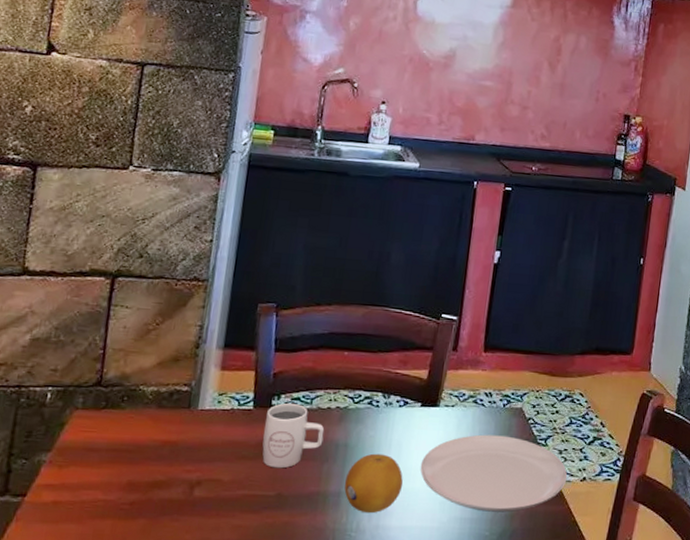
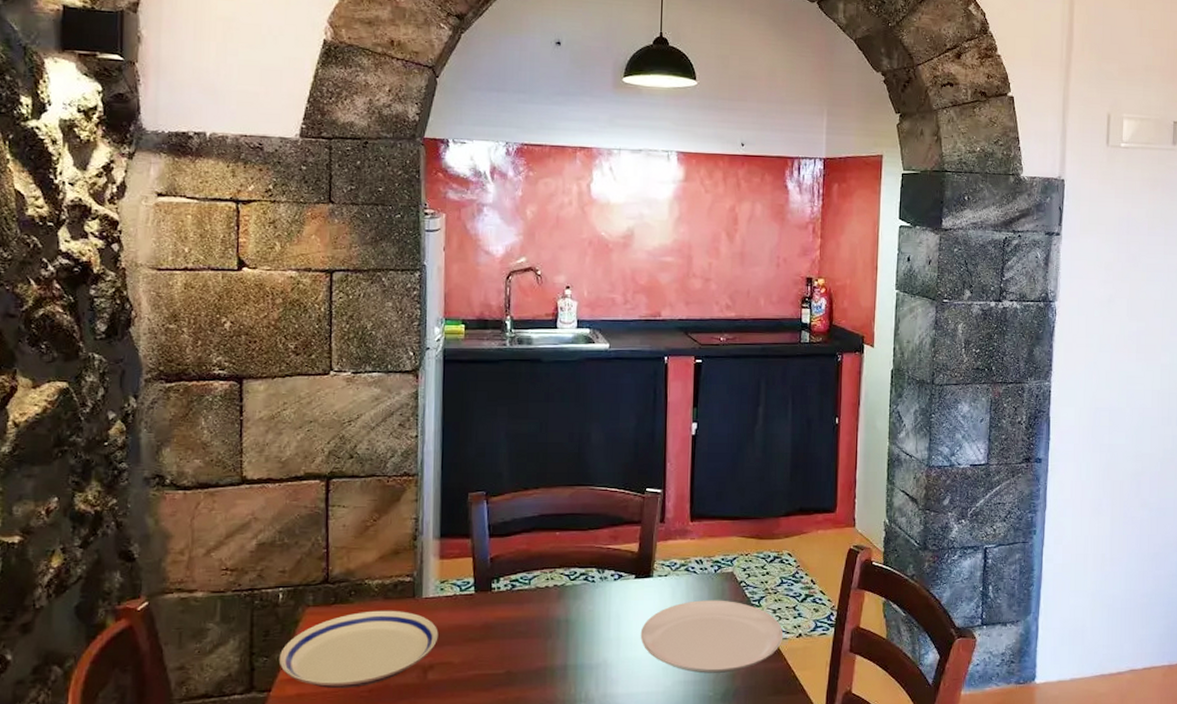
plate: none [38,418,211,500] -> present [278,610,439,689]
mug: present [262,402,325,469] -> none [486,584,545,648]
fruit: present [344,453,403,514] -> none [569,626,625,684]

